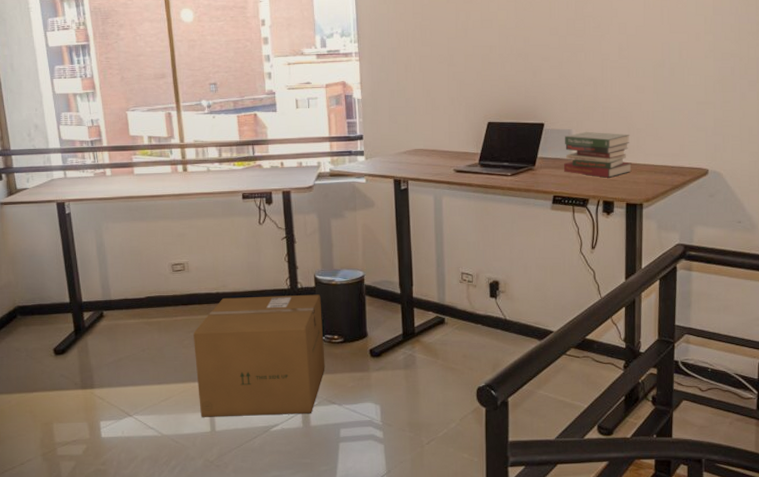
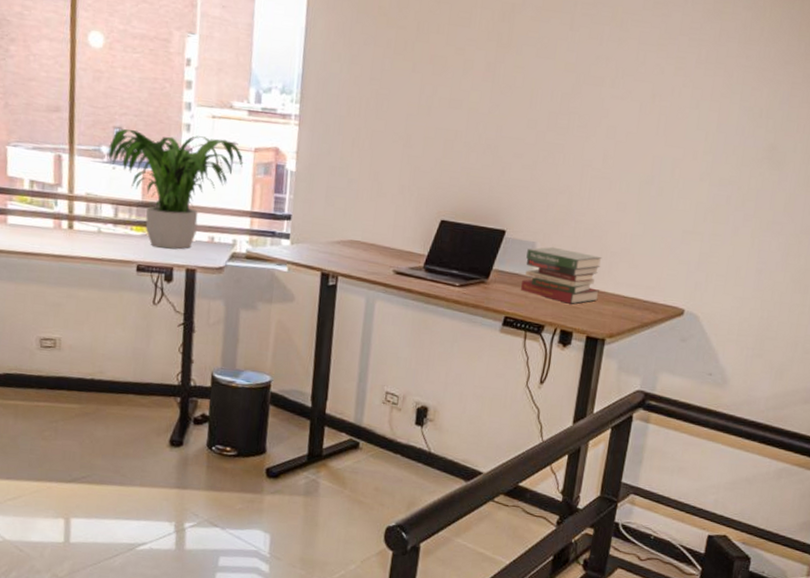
box: present [193,294,325,417] -> none [53,386,217,534]
potted plant: none [208,81,318,177] -> present [108,129,243,249]

